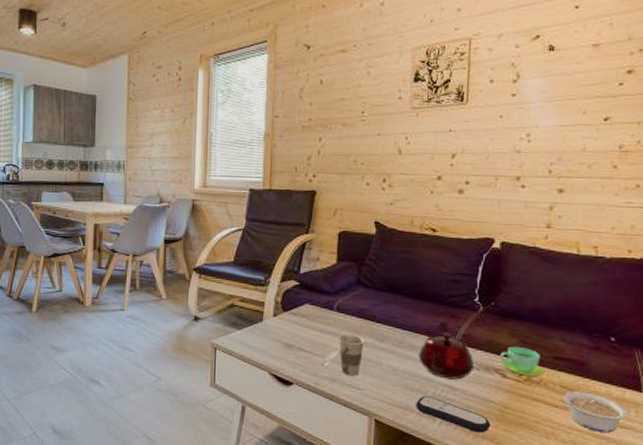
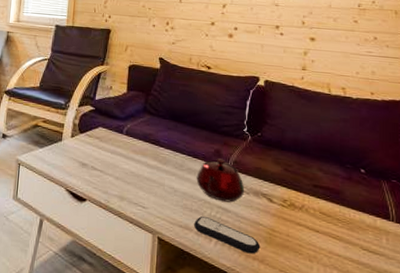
cup: present [322,333,366,376] -> none [112,155,151,195]
cup: present [500,346,545,377] -> none [267,173,306,203]
legume: present [559,391,627,433] -> none [319,217,379,258]

